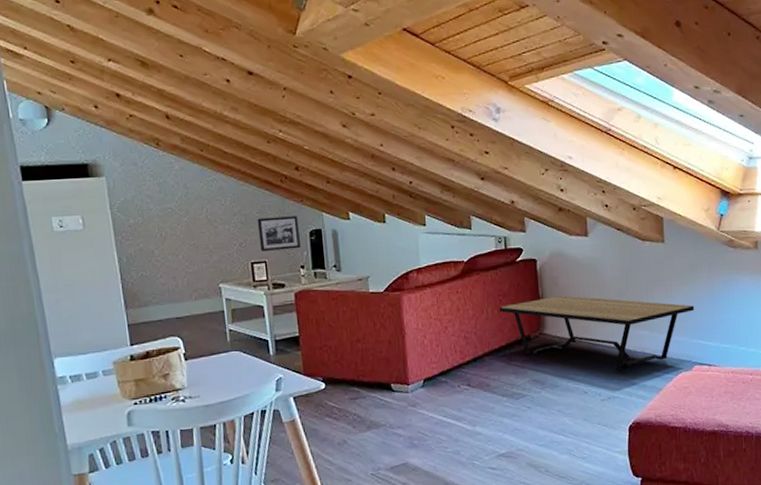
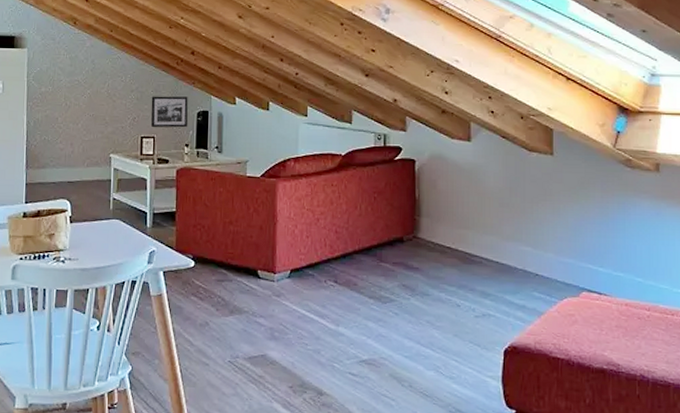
coffee table: present [497,295,695,372] -> none [371,199,585,288]

